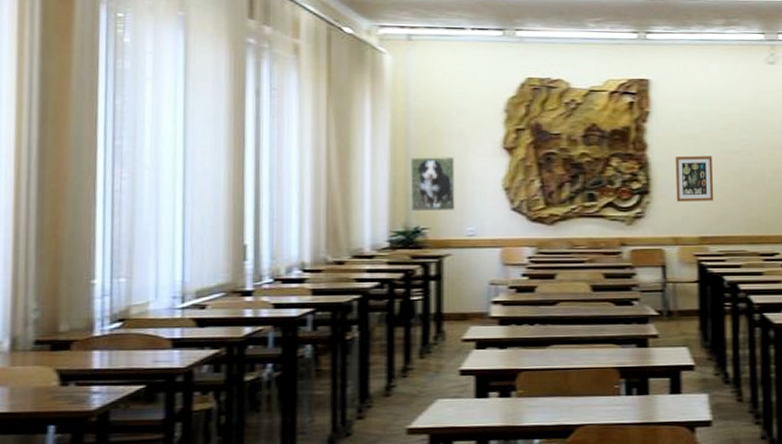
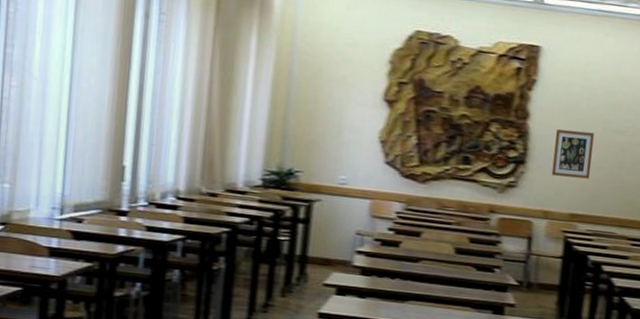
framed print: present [410,157,455,212] -> none [286,98,334,157]

